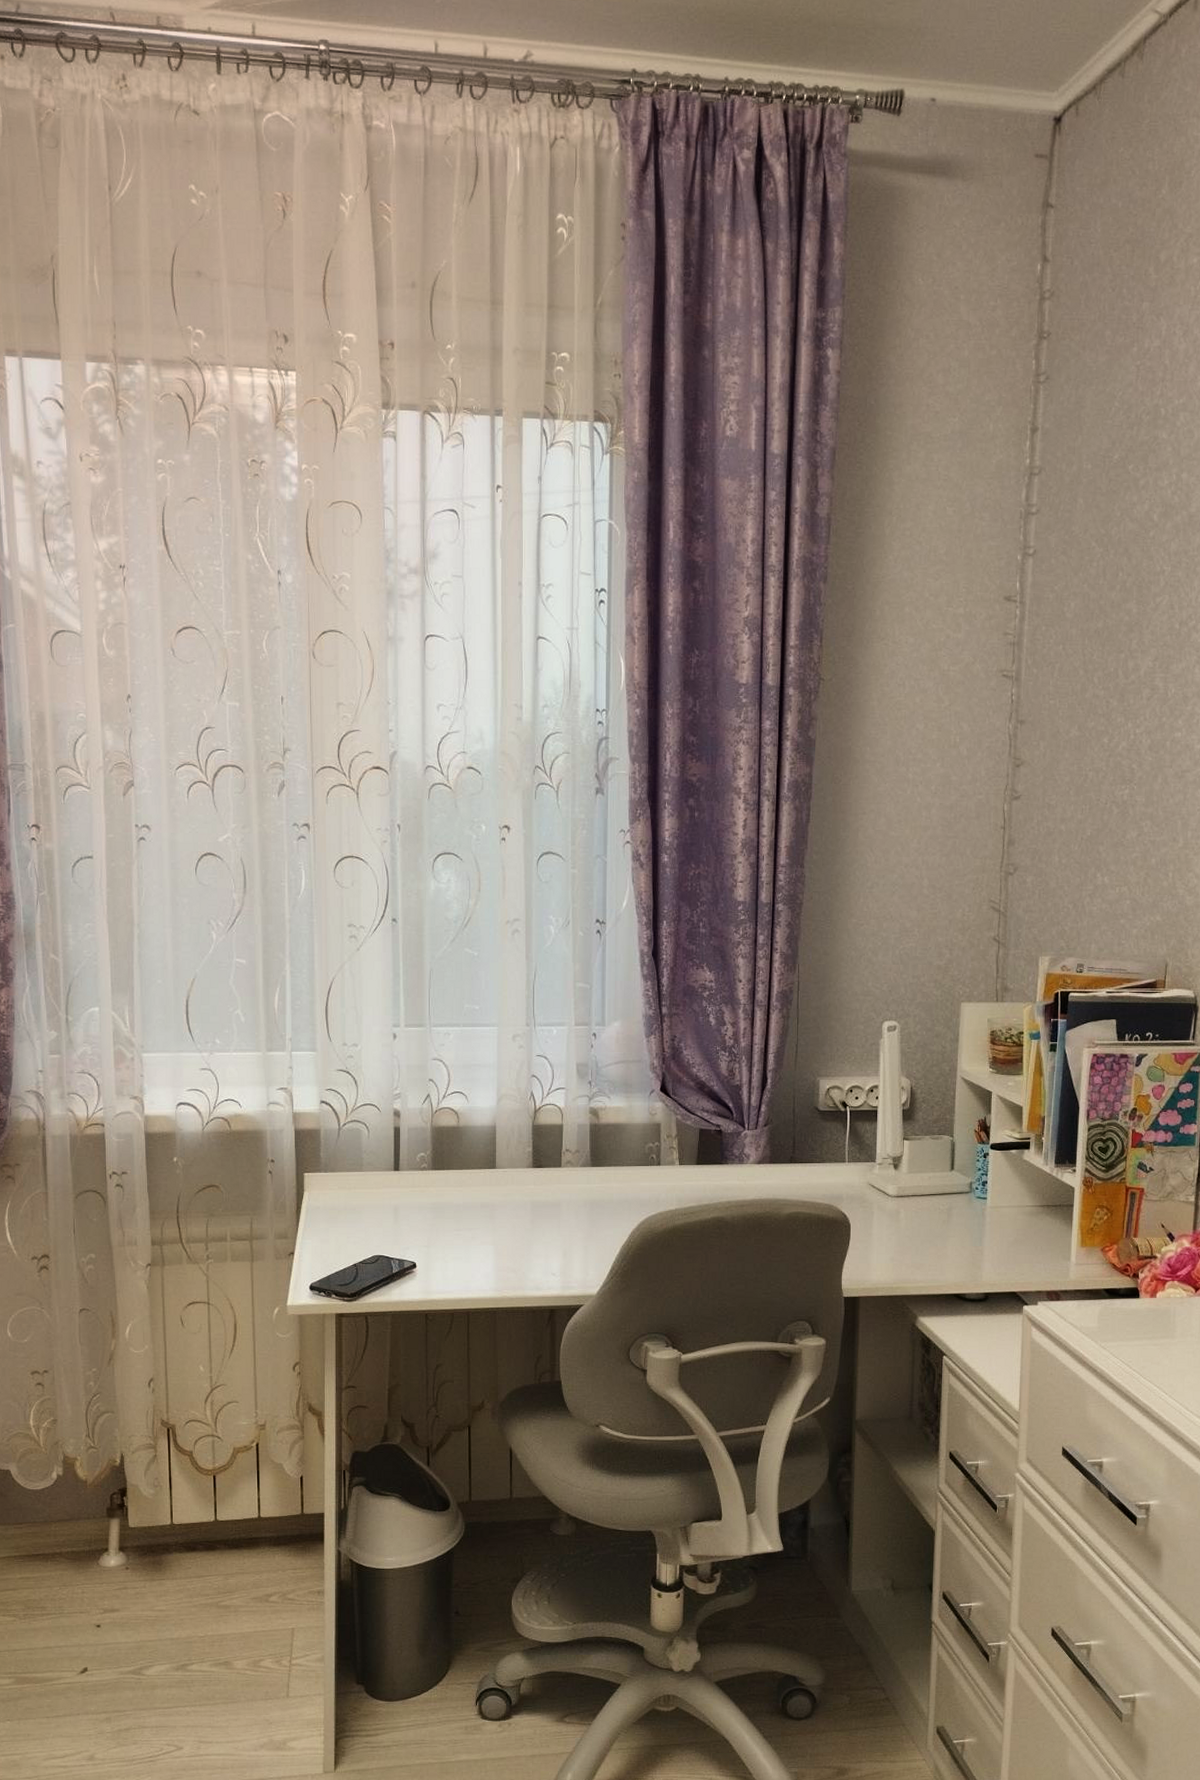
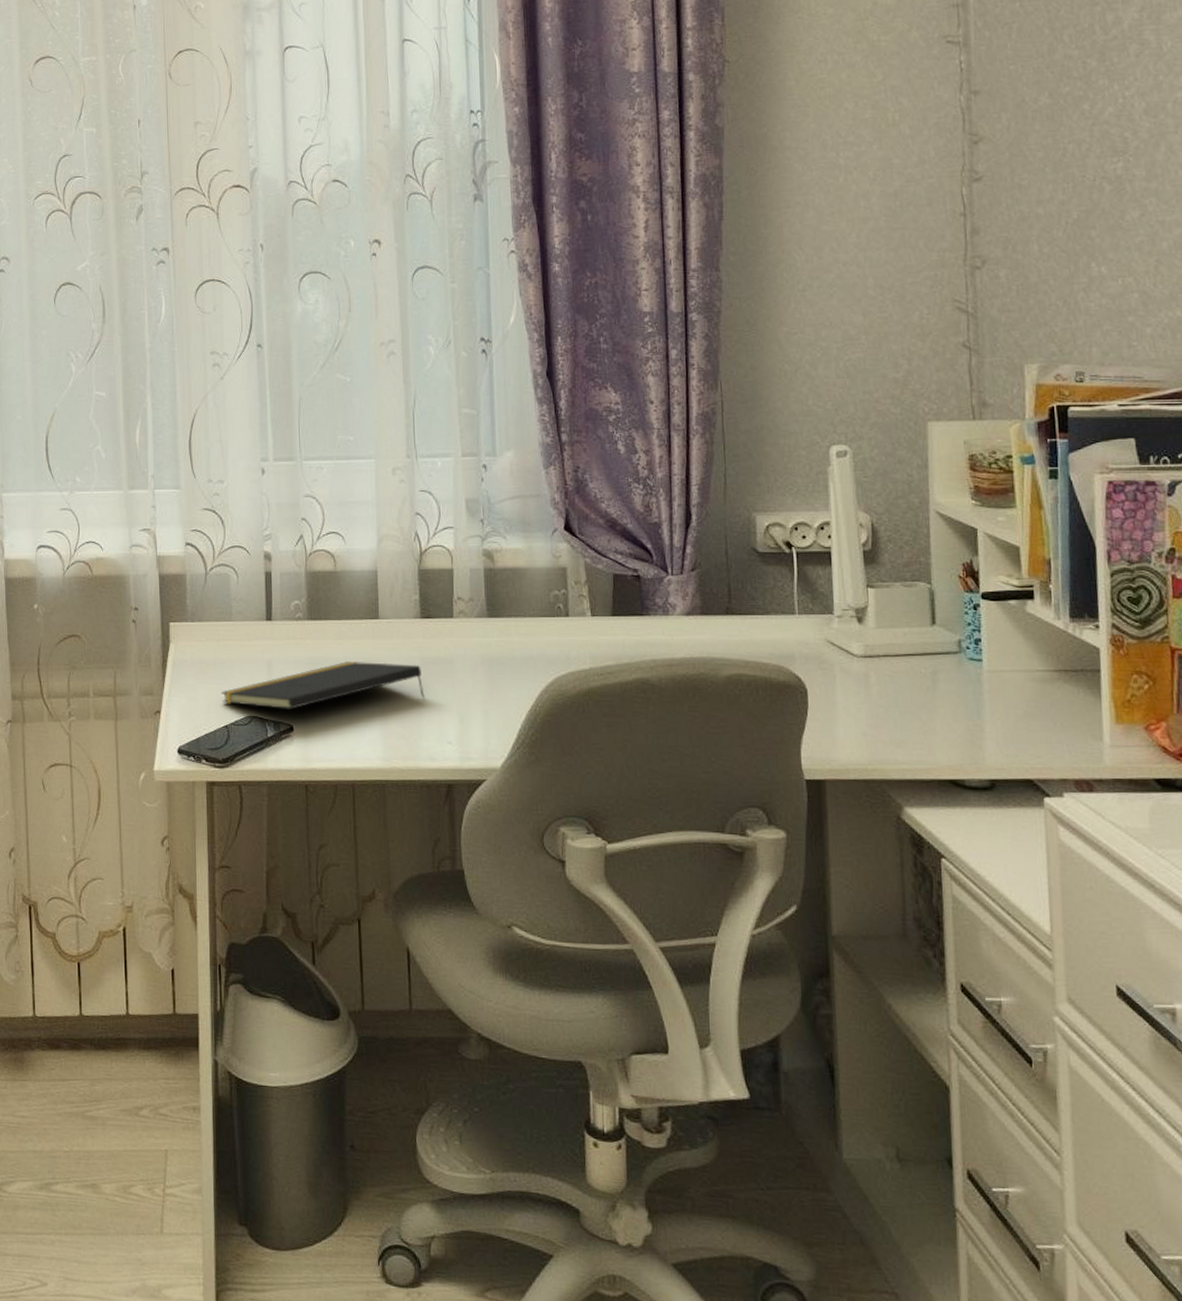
notepad: none [351,1206,534,1250] -> present [222,662,425,711]

